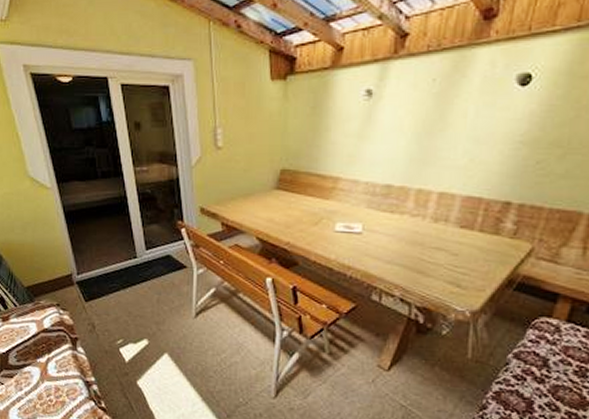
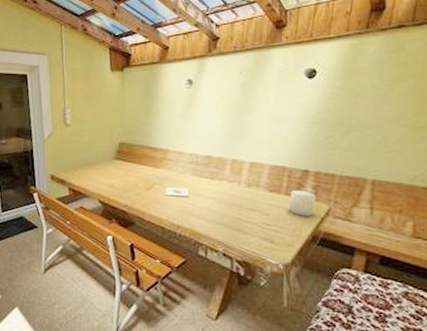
candle: none [481,225,518,257] -> present [288,189,317,216]

